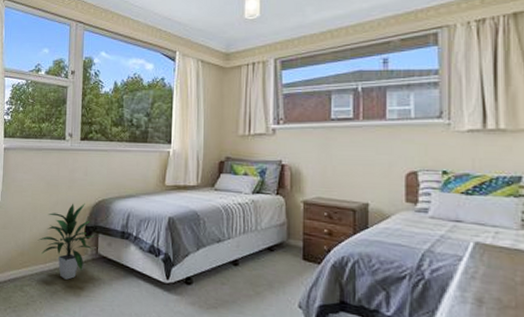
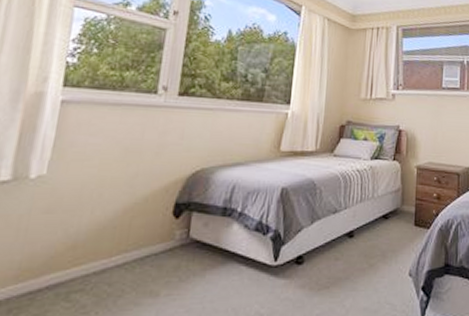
indoor plant: present [37,203,94,280] -> none [101,174,185,276]

